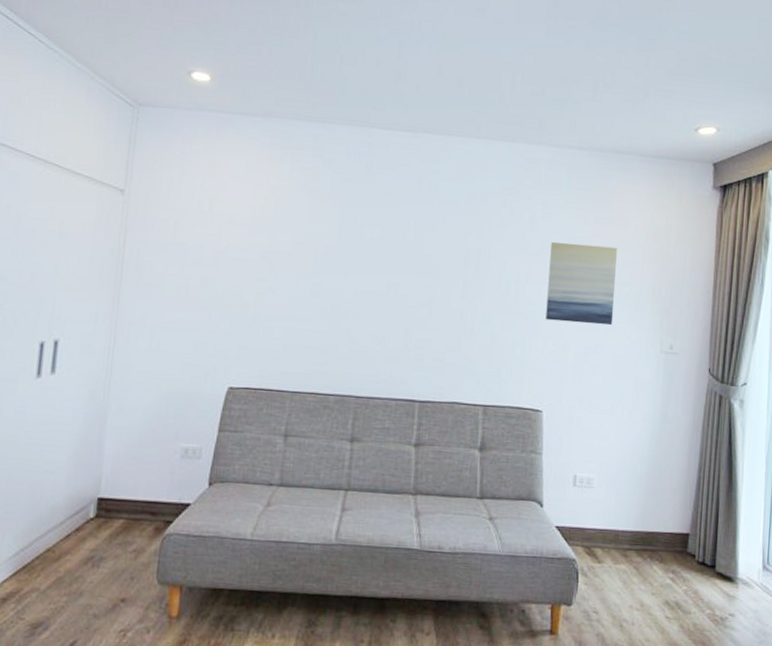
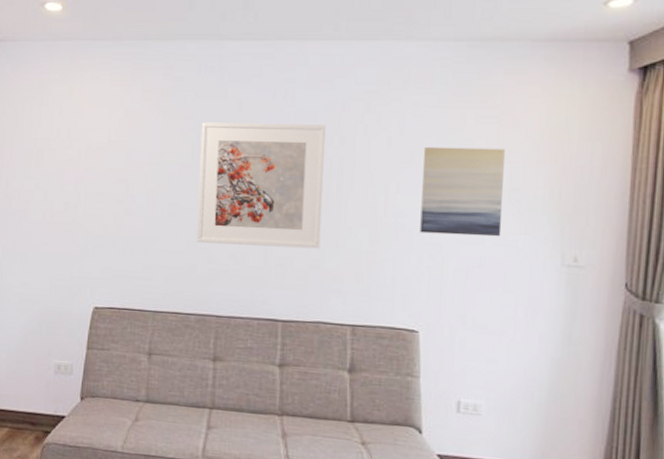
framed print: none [339,205,465,332] -> present [197,122,326,249]

